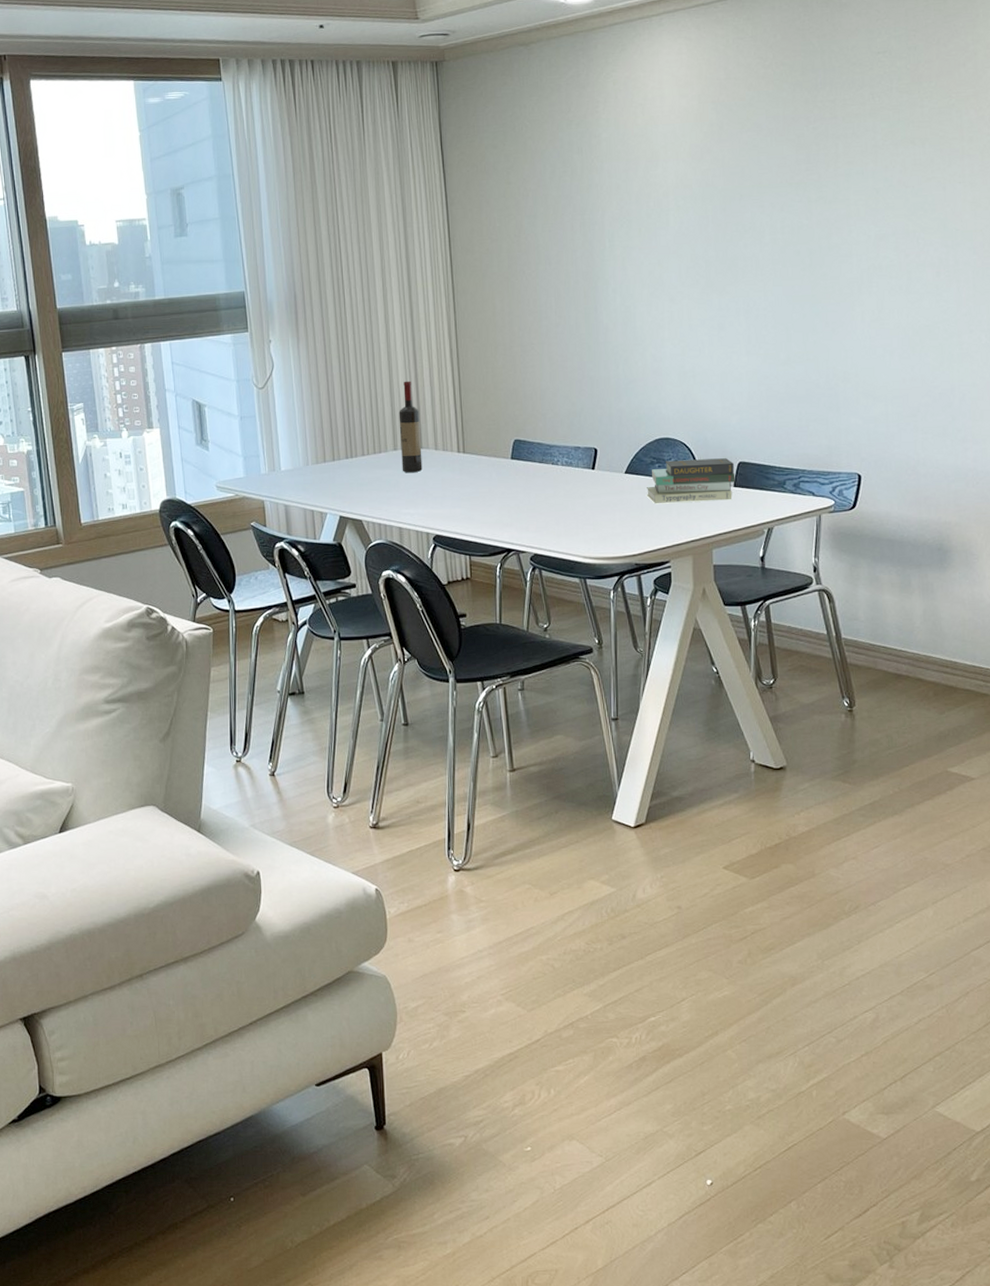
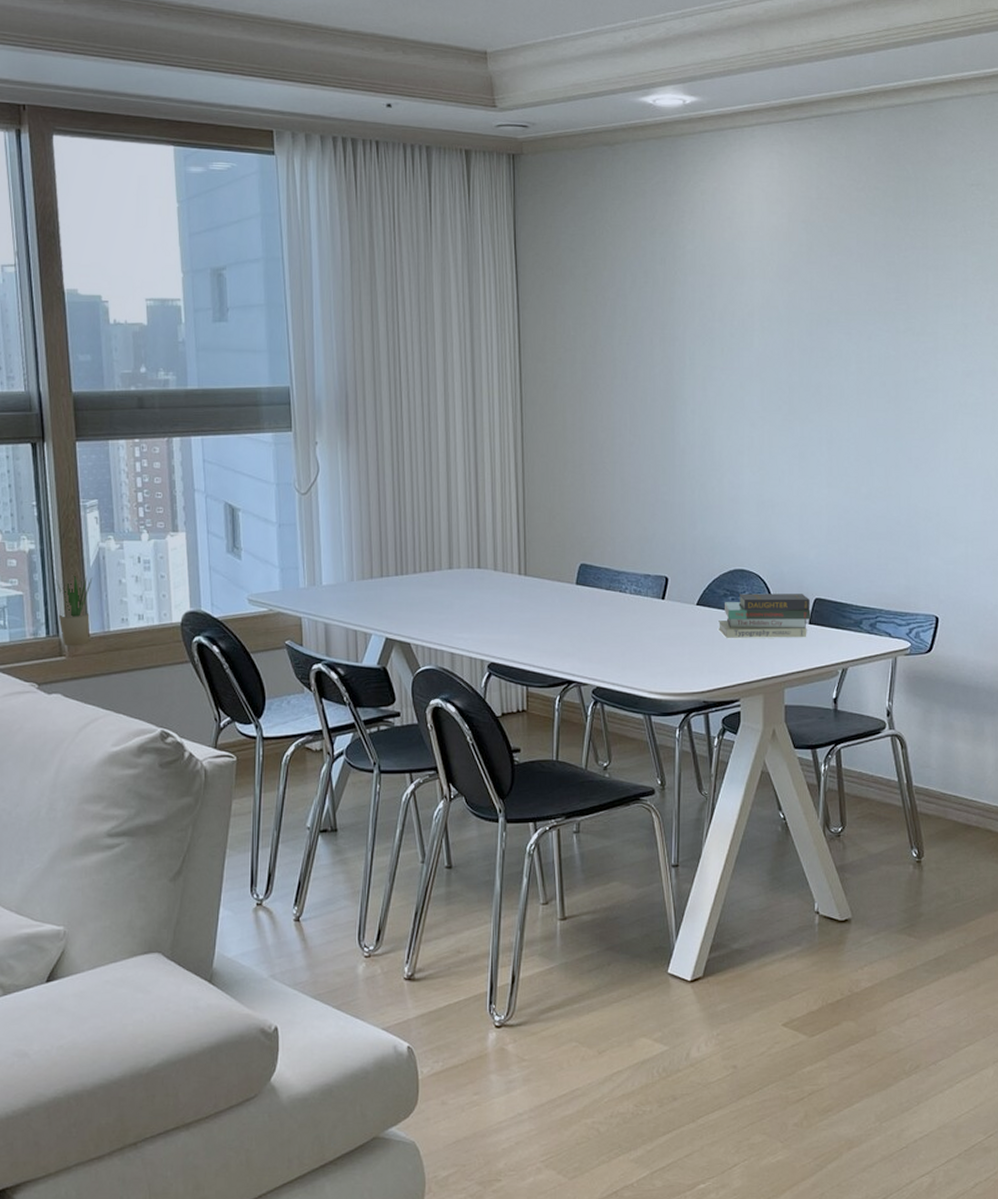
potted plant: none [51,470,82,535] -> present [56,573,93,646]
wine bottle: present [398,381,423,473] -> none [456,494,480,595]

